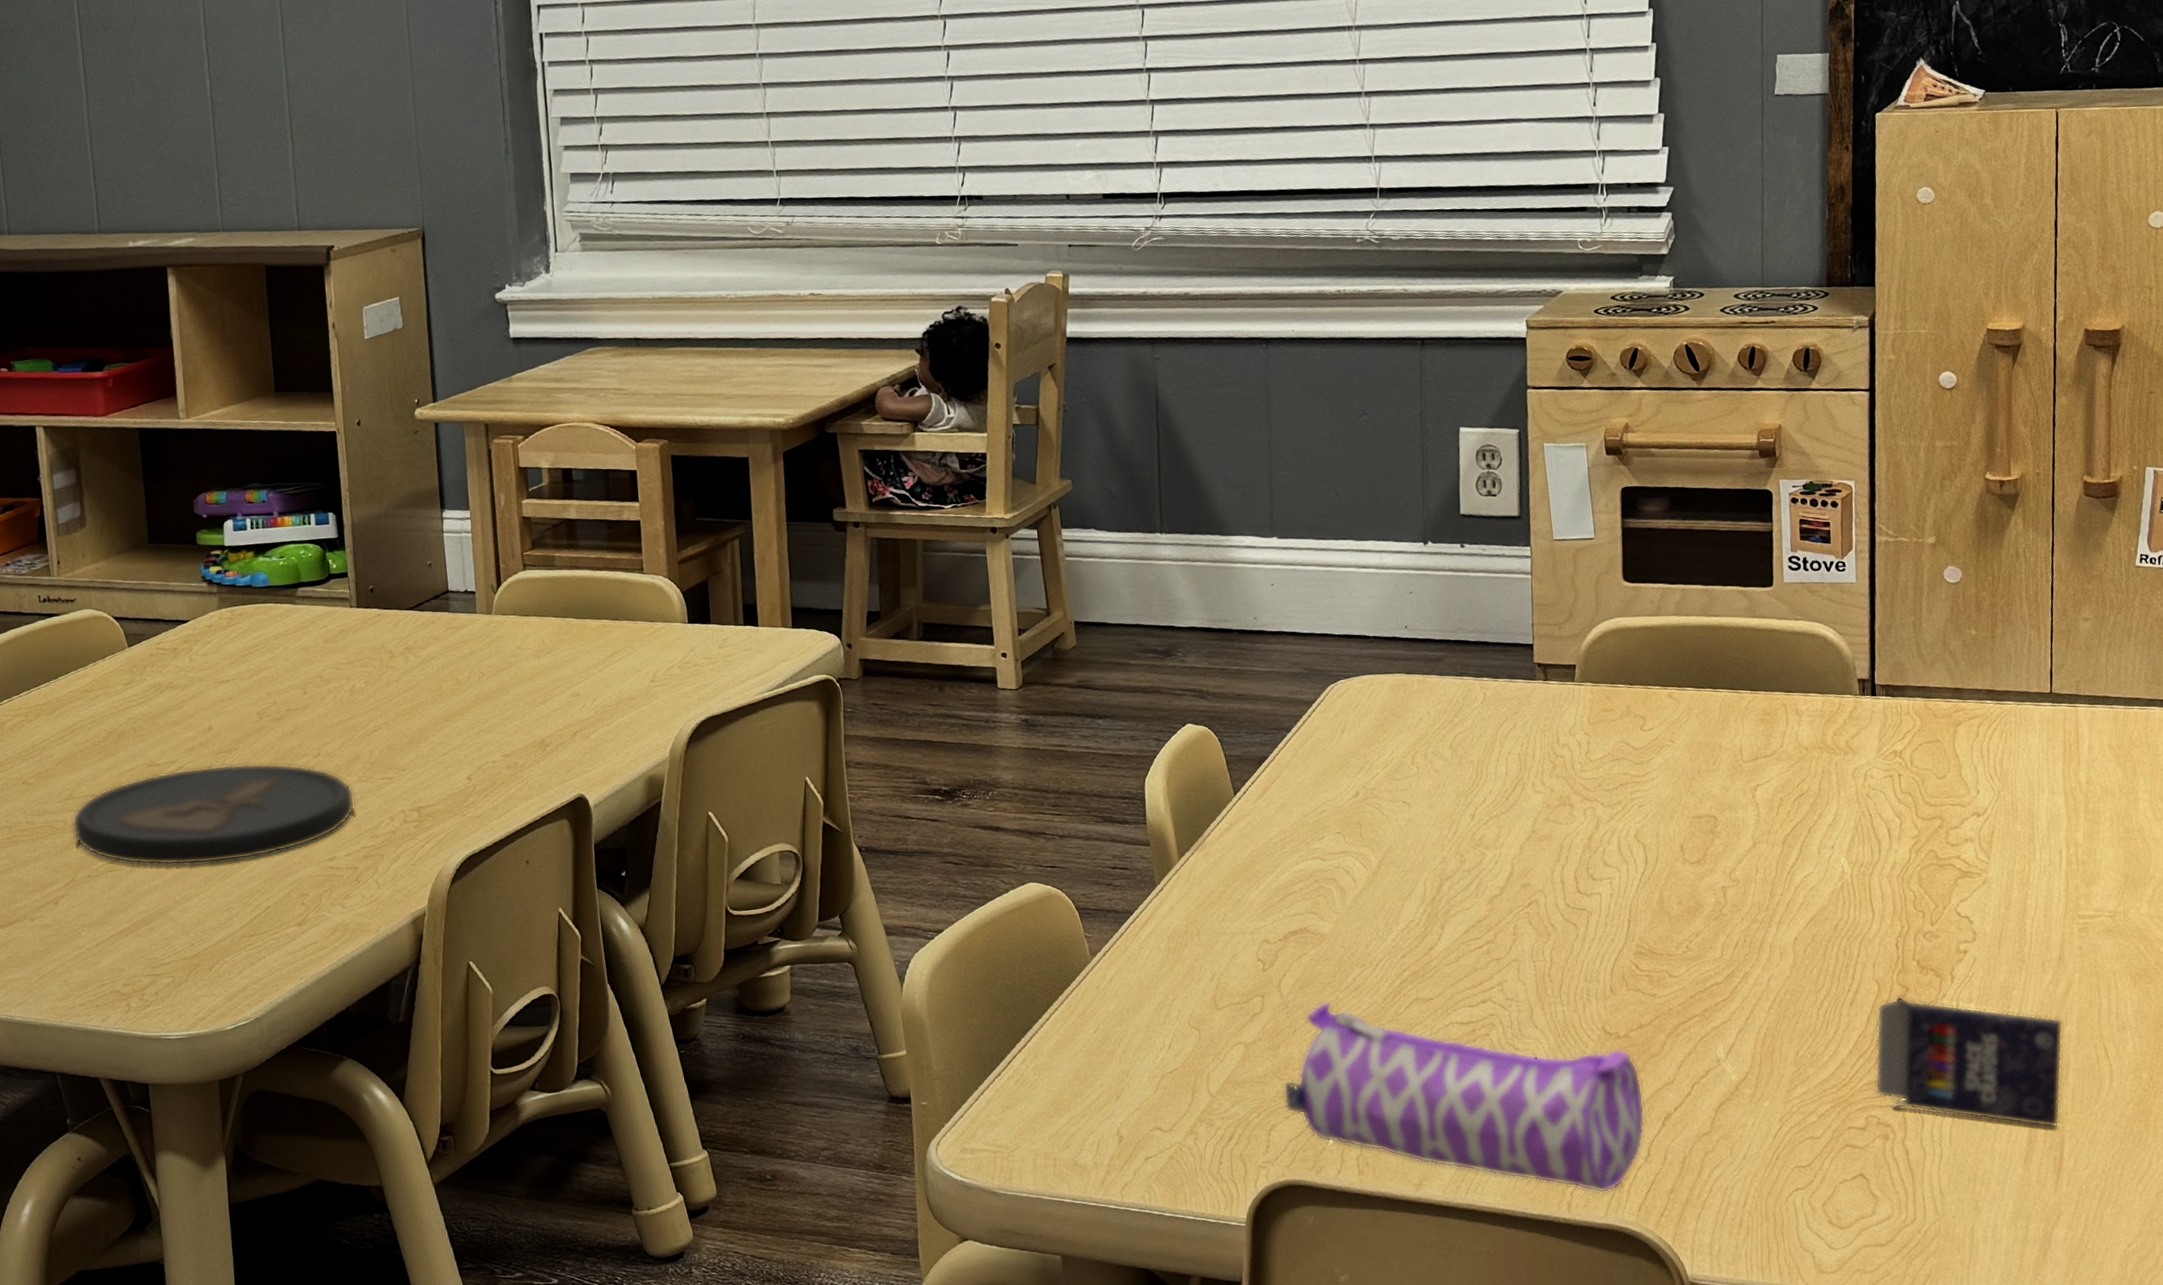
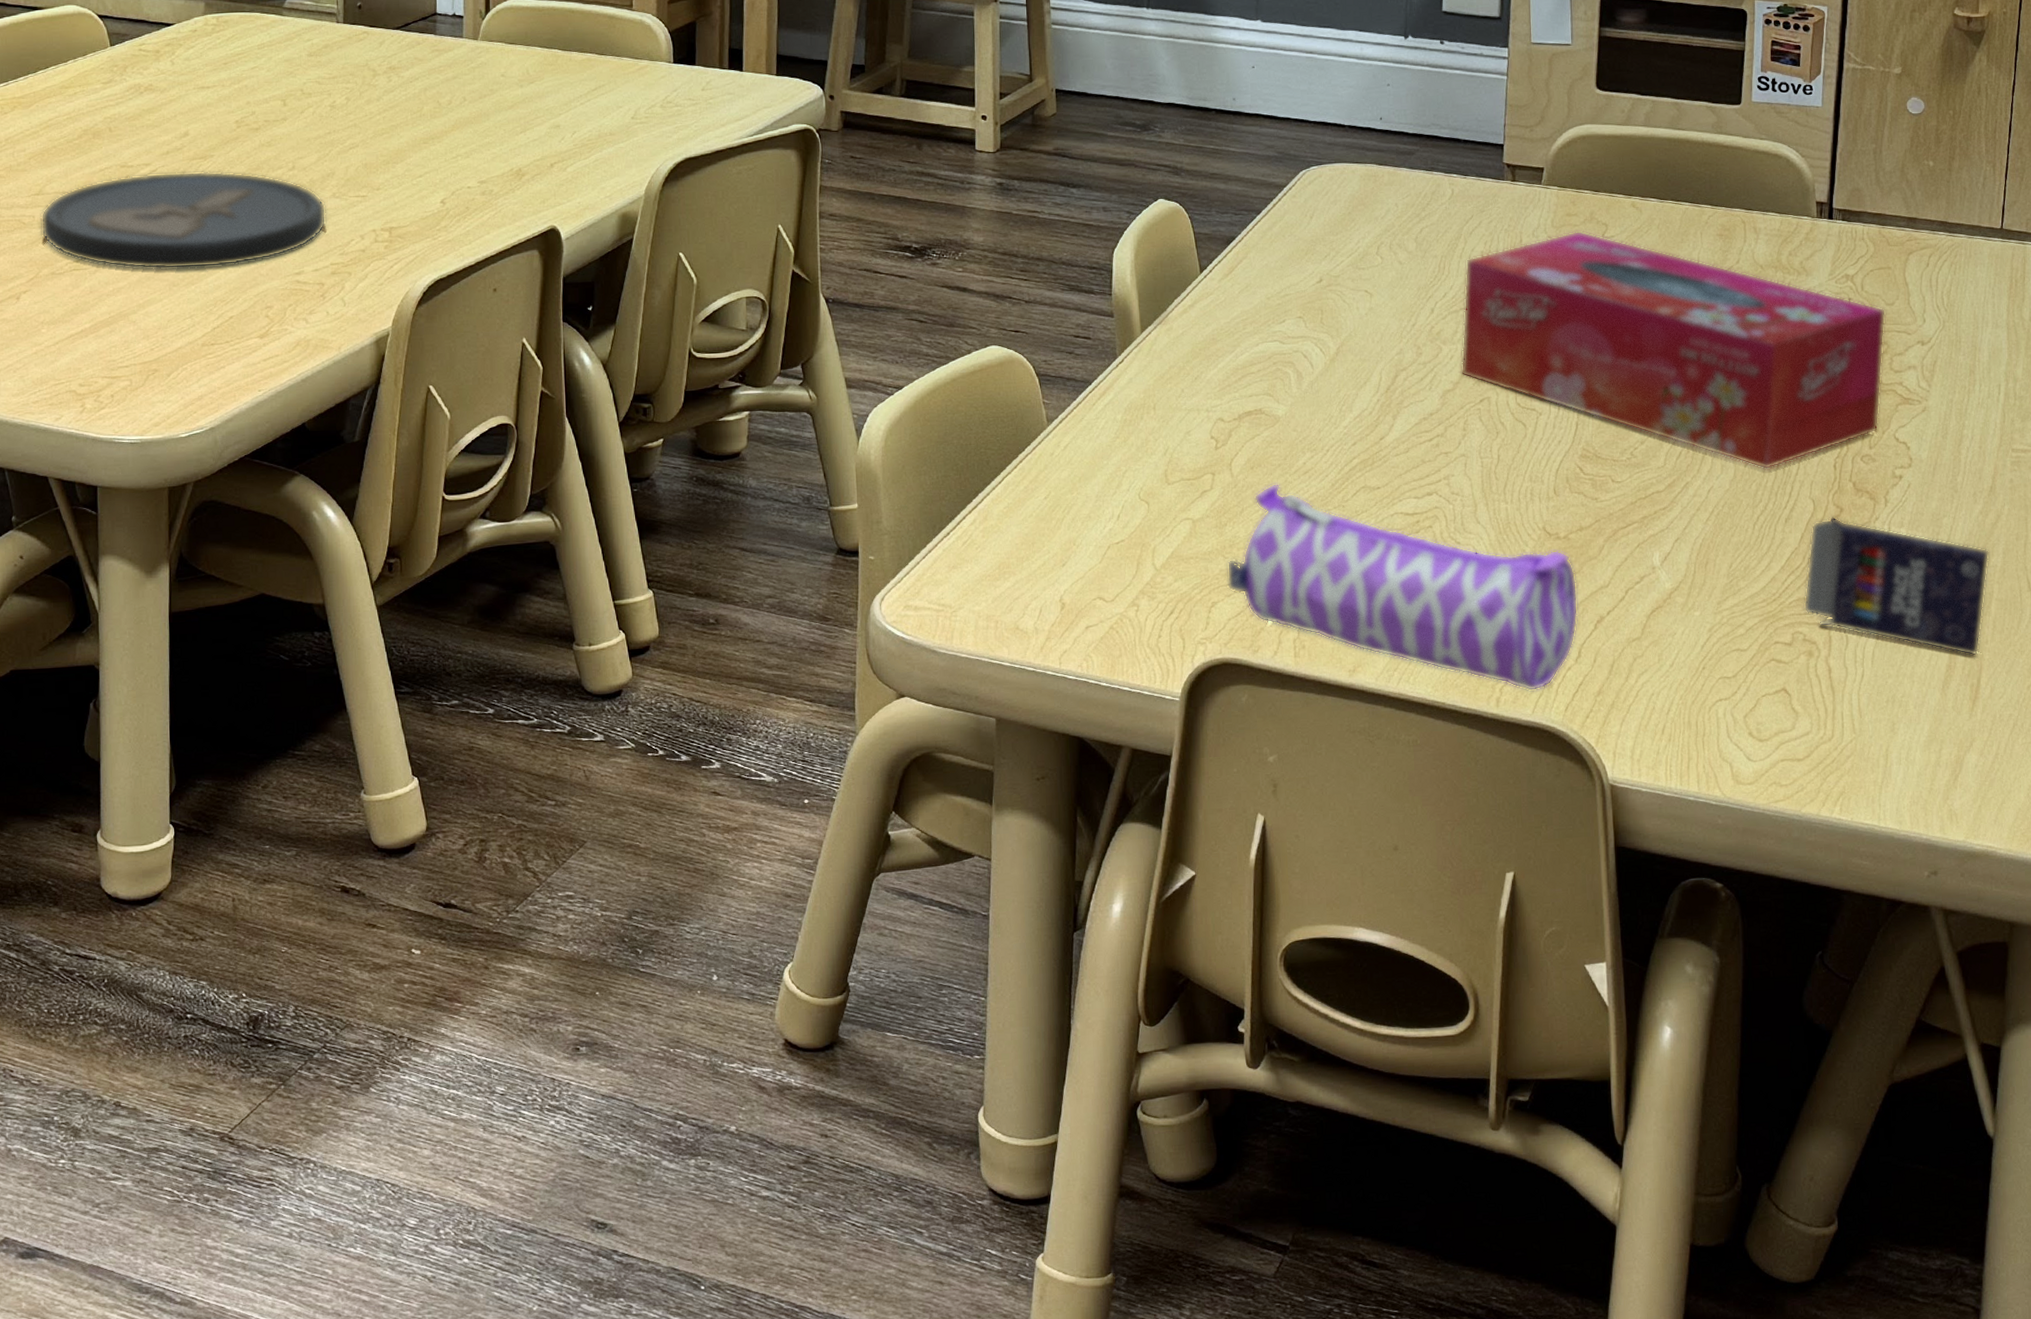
tissue box: none [1503,725,1940,954] -> present [1461,230,1886,470]

